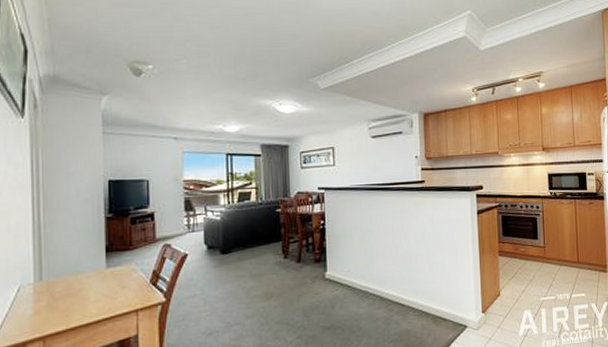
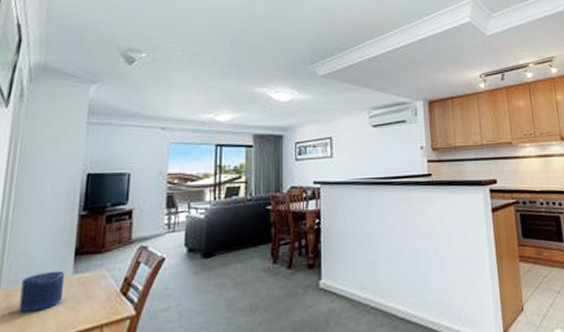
candle: none [61,265,100,300] -> present [19,270,66,312]

